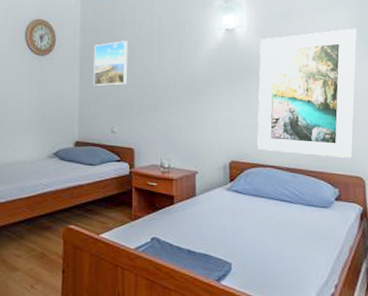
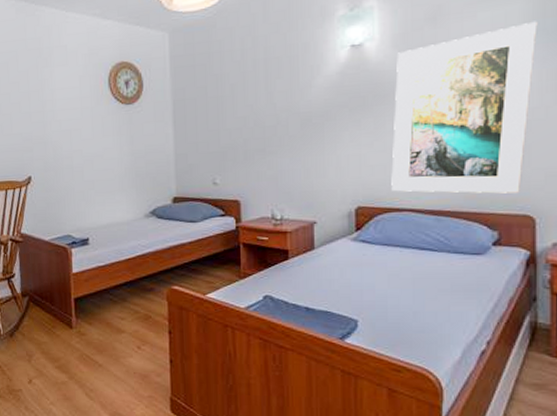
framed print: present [93,41,127,86] -> none [188,75,228,132]

